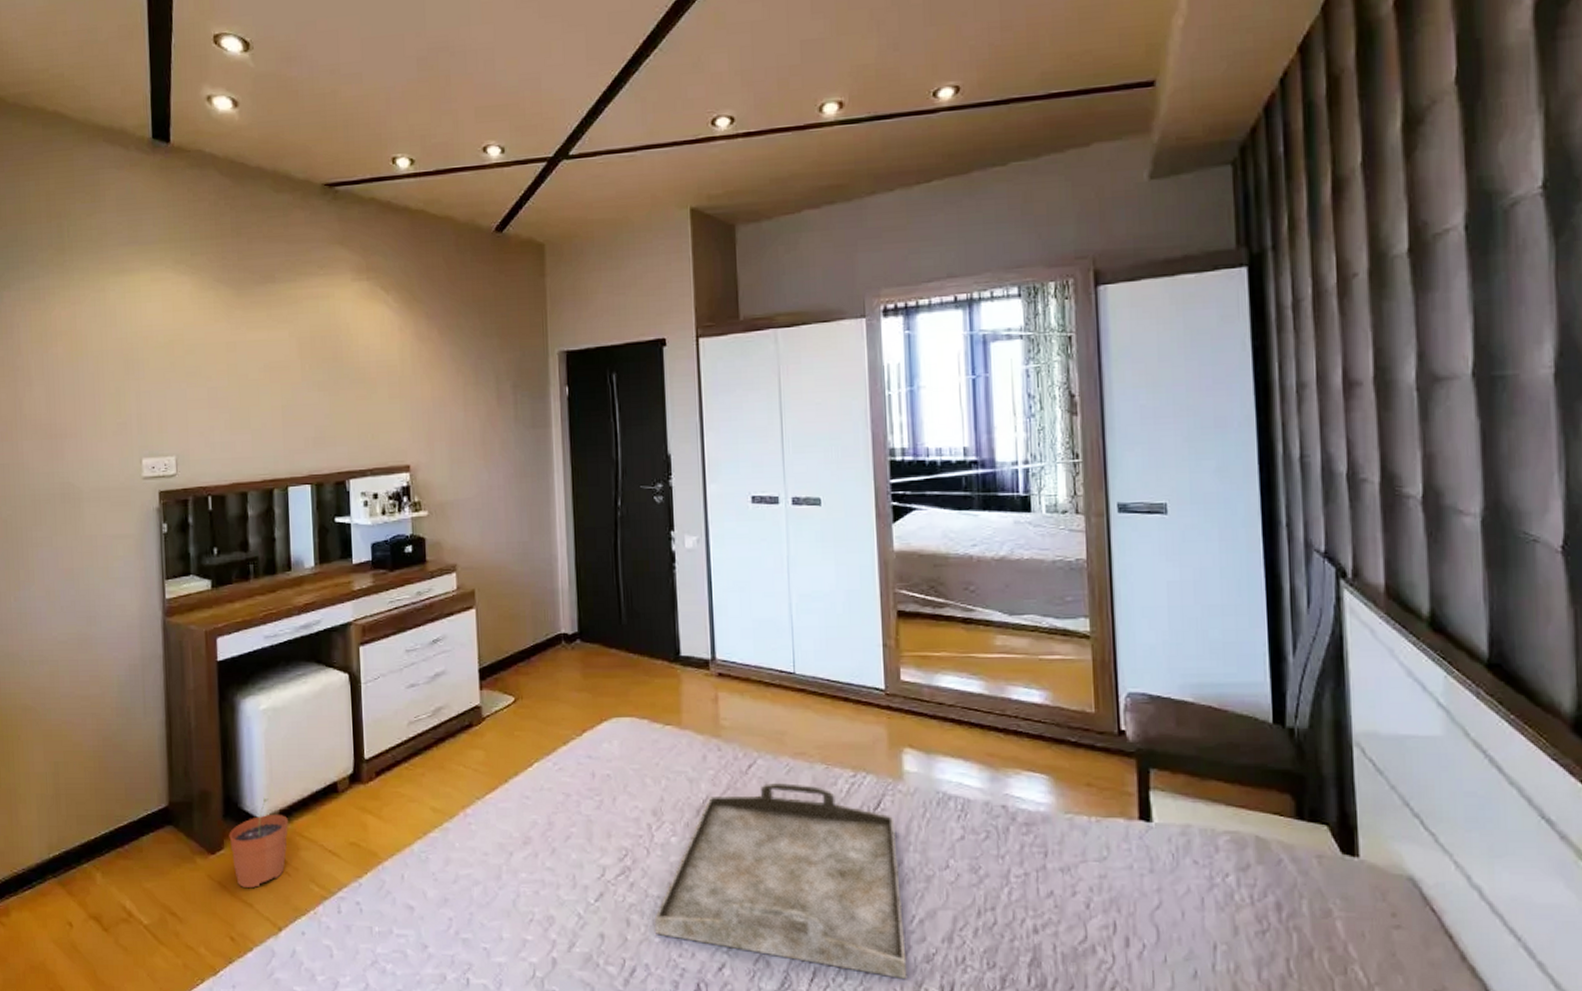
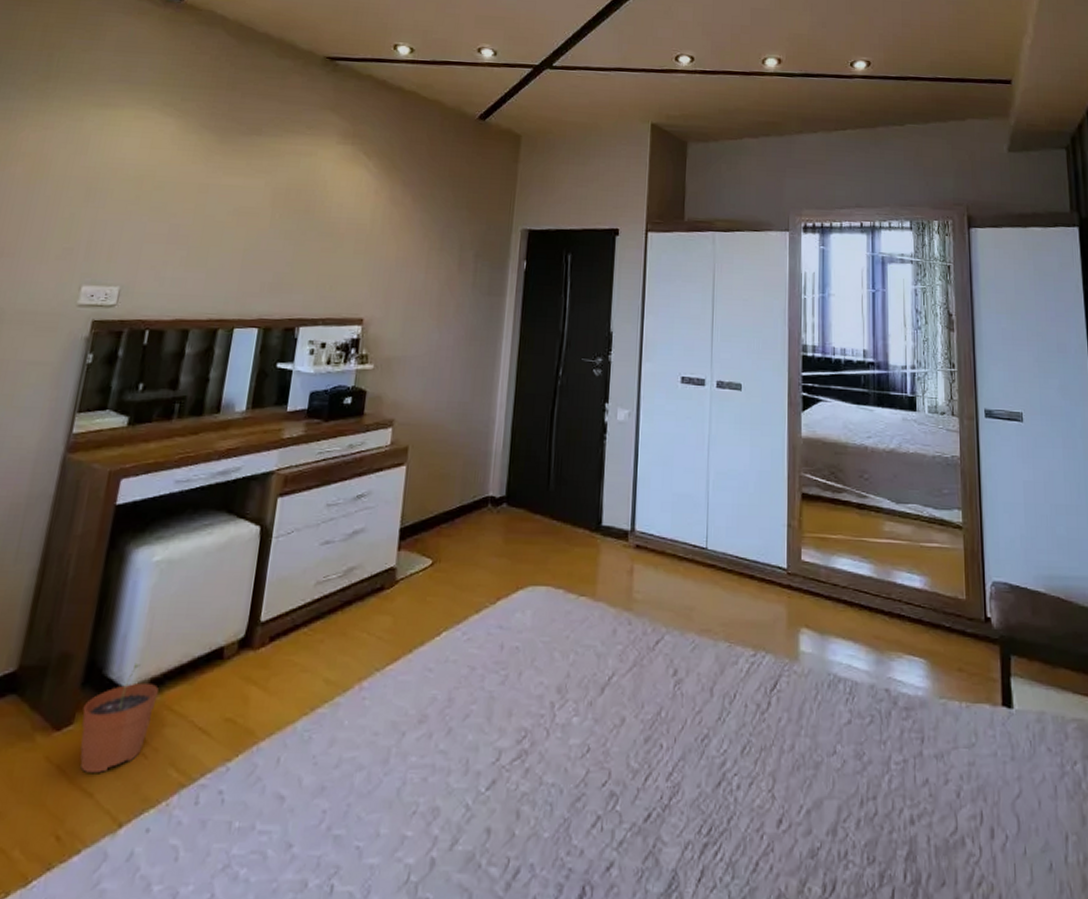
serving tray: present [655,782,907,980] -> none [545,659,793,878]

